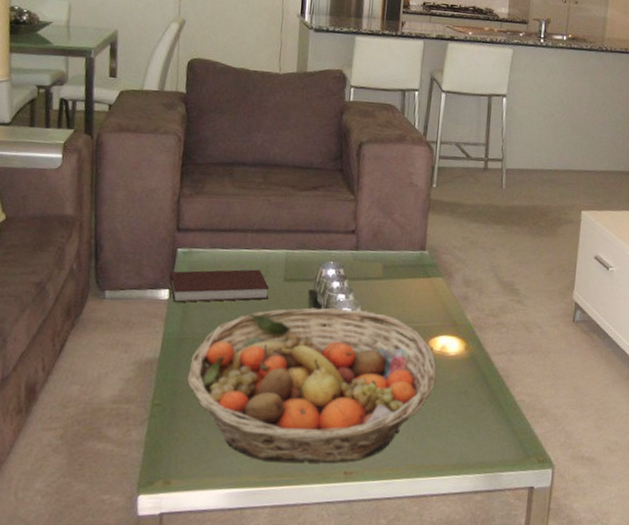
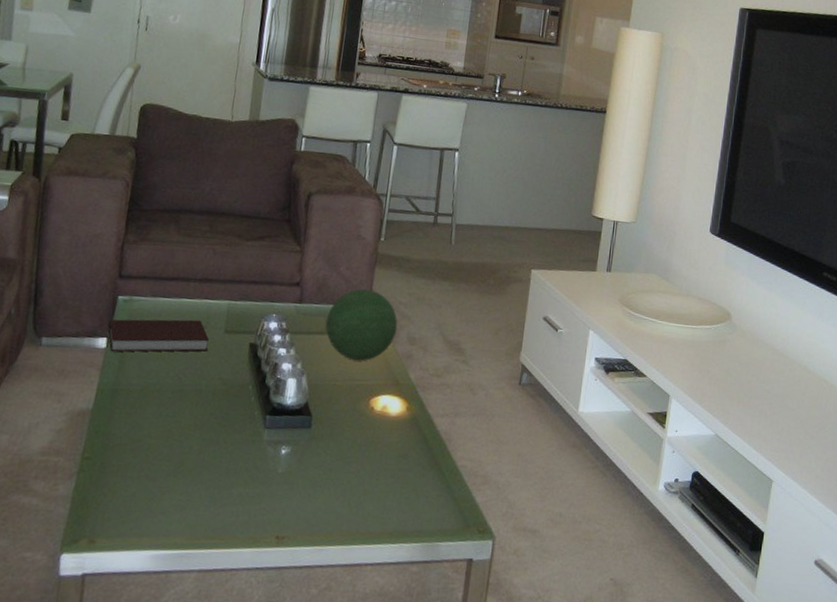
fruit basket: present [186,307,437,463] -> none [119,361,377,526]
decorative orb: none [383,234,453,304] -> present [326,288,398,361]

